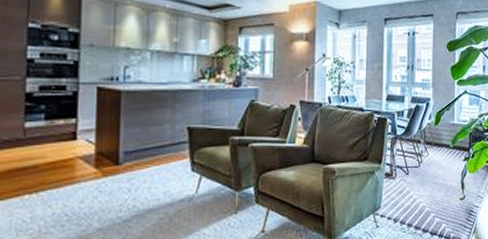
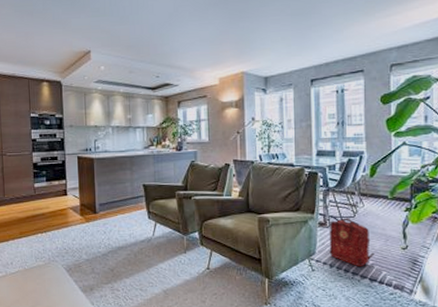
backpack: none [394,168,436,221] -> present [329,218,375,267]

